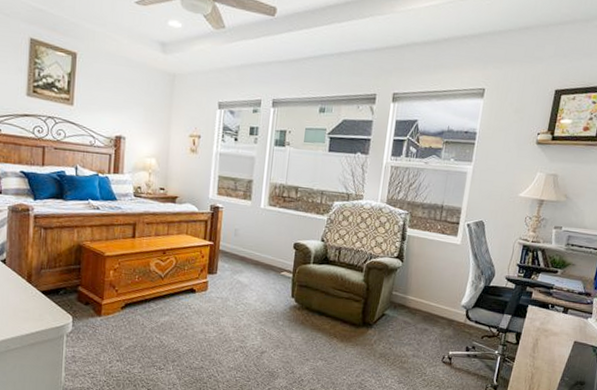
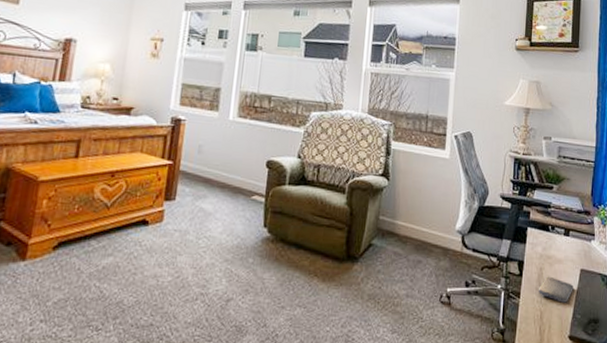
smartphone: none [532,346,565,368] -> present [539,276,573,303]

